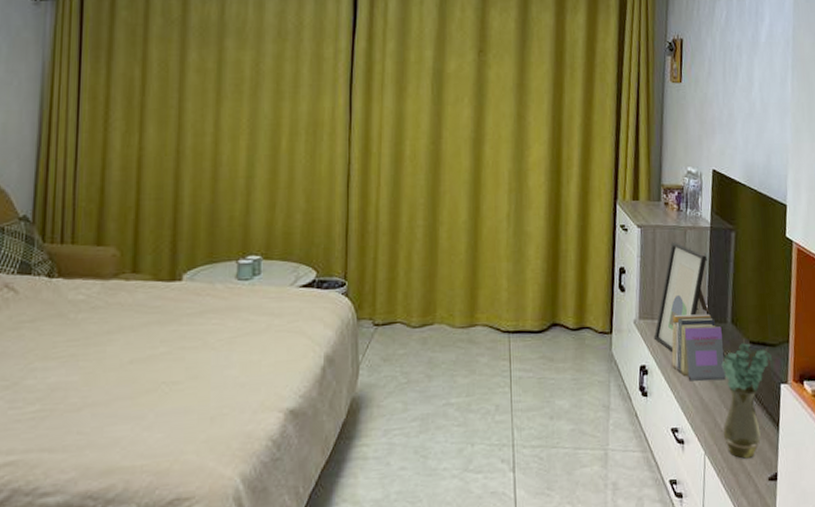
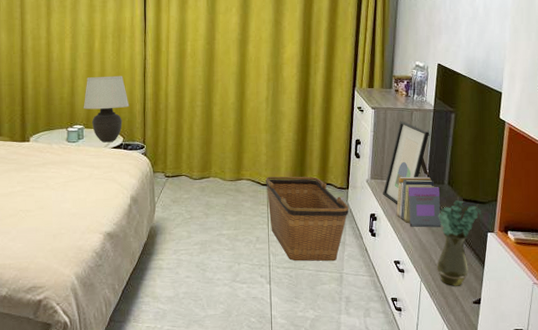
table lamp: none [262,185,327,280] -> present [83,75,130,143]
bicycle basket: none [507,318,613,436] -> present [266,176,349,261]

